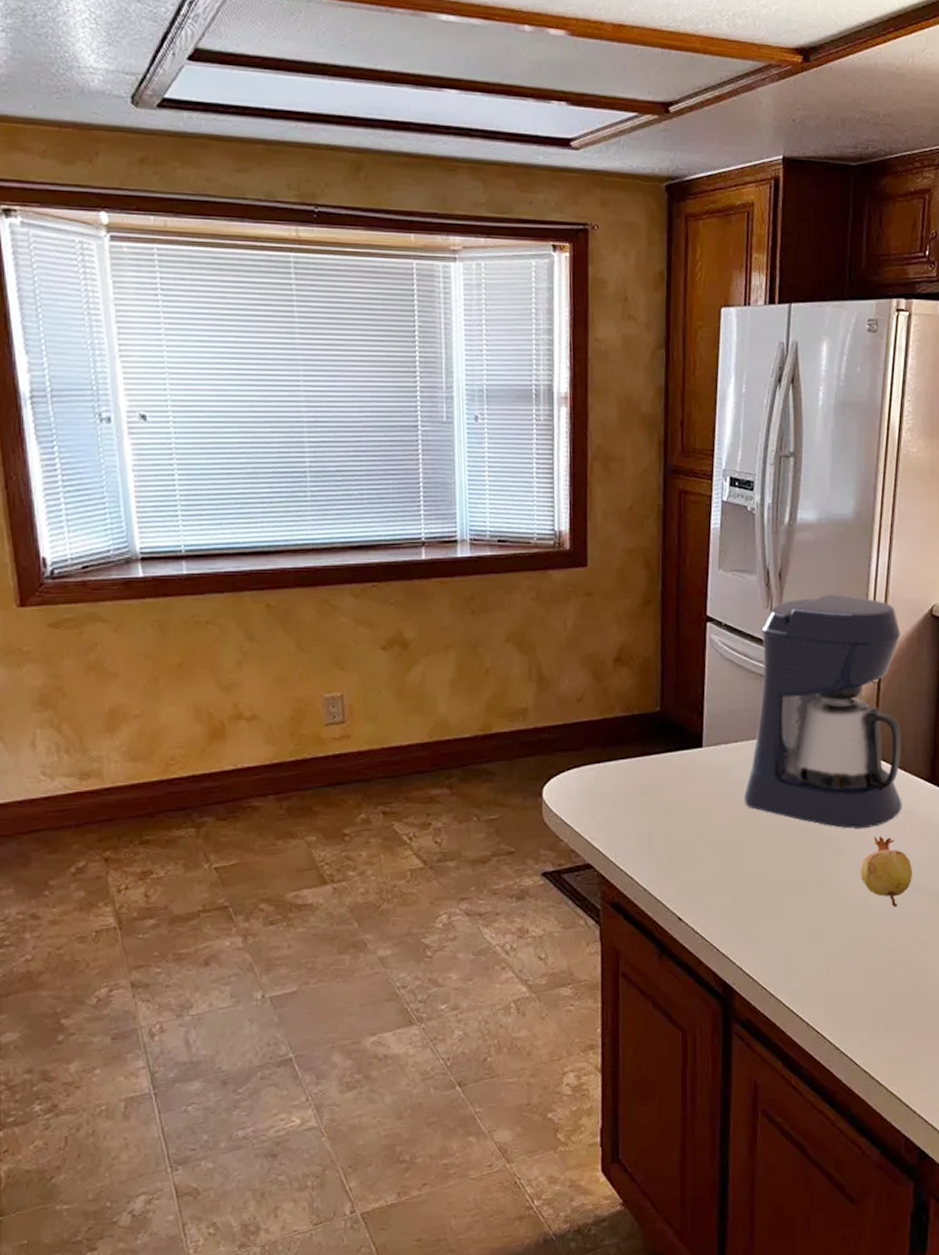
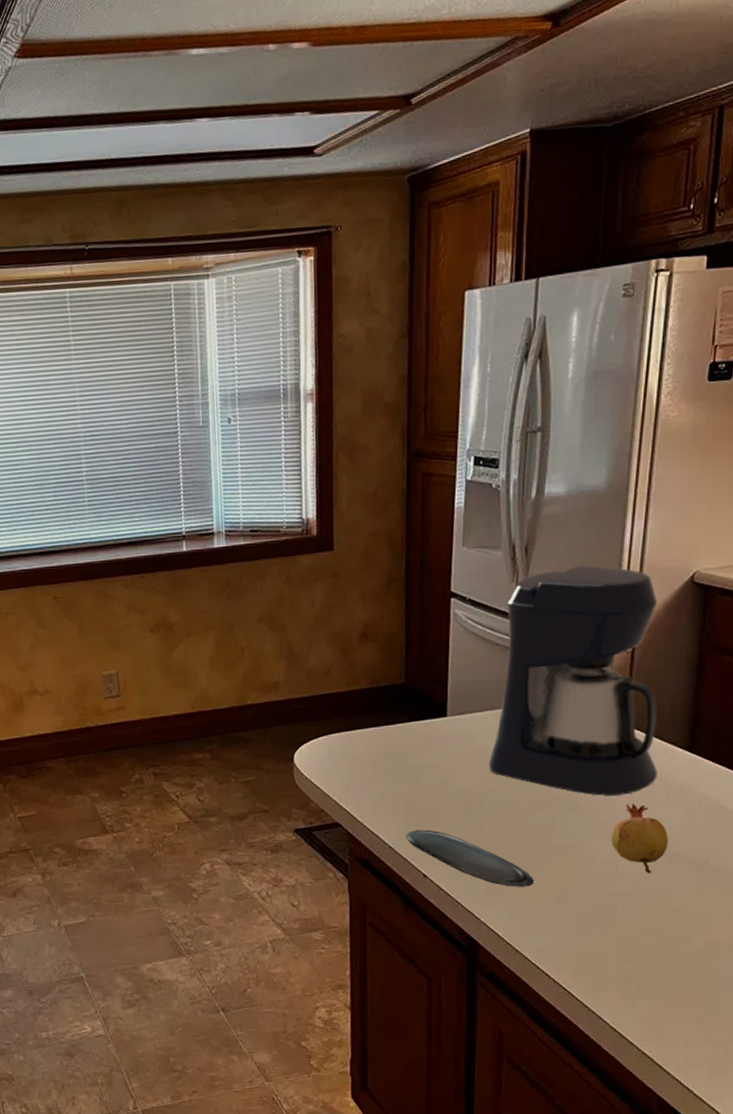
oval tray: none [660,868,788,927] -> present [405,829,534,887]

